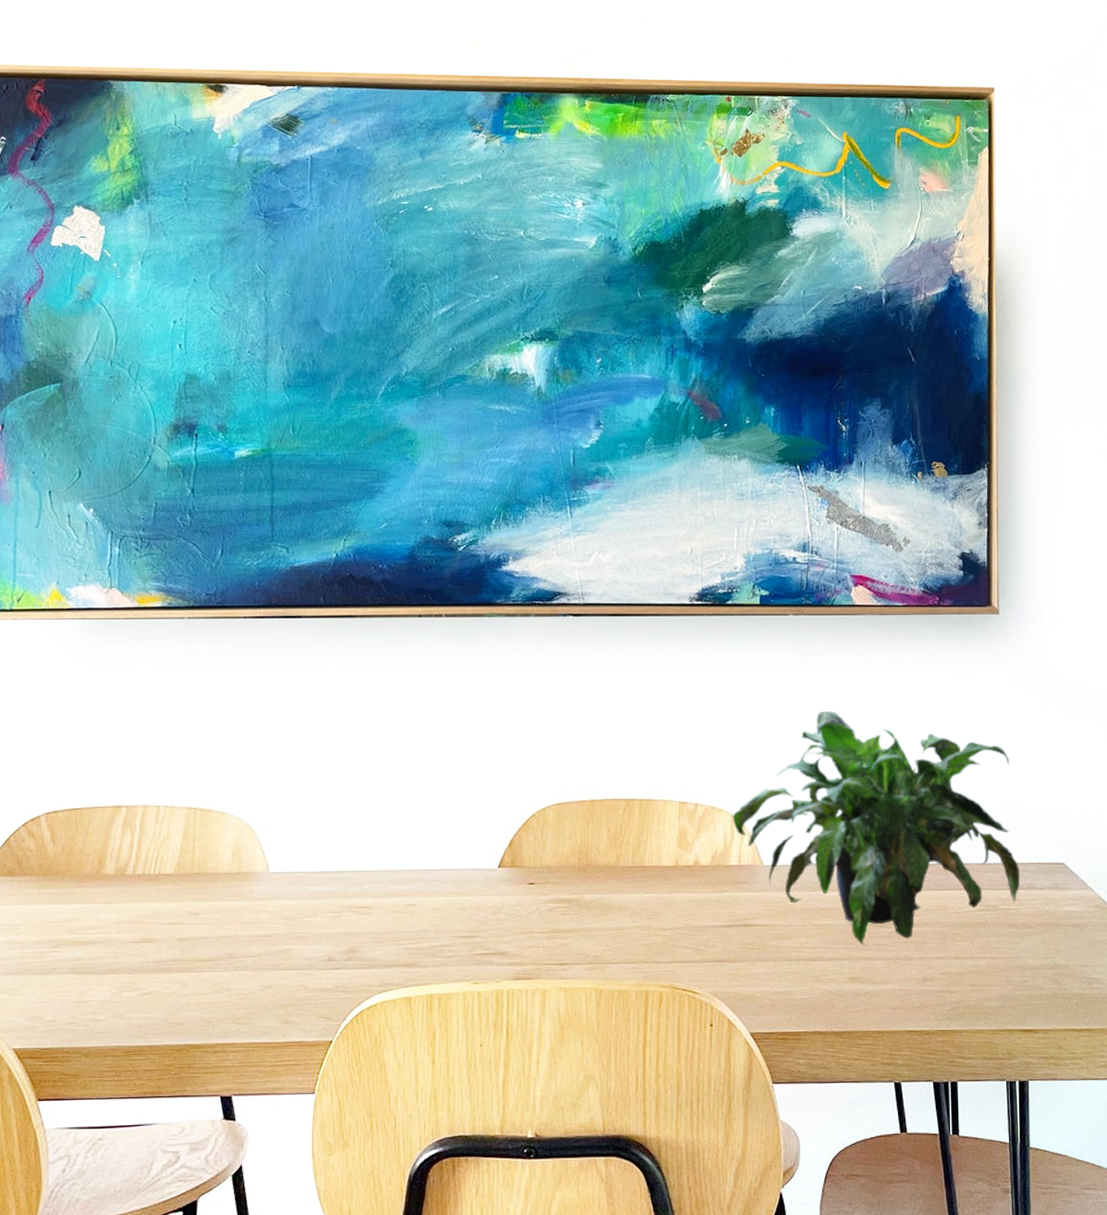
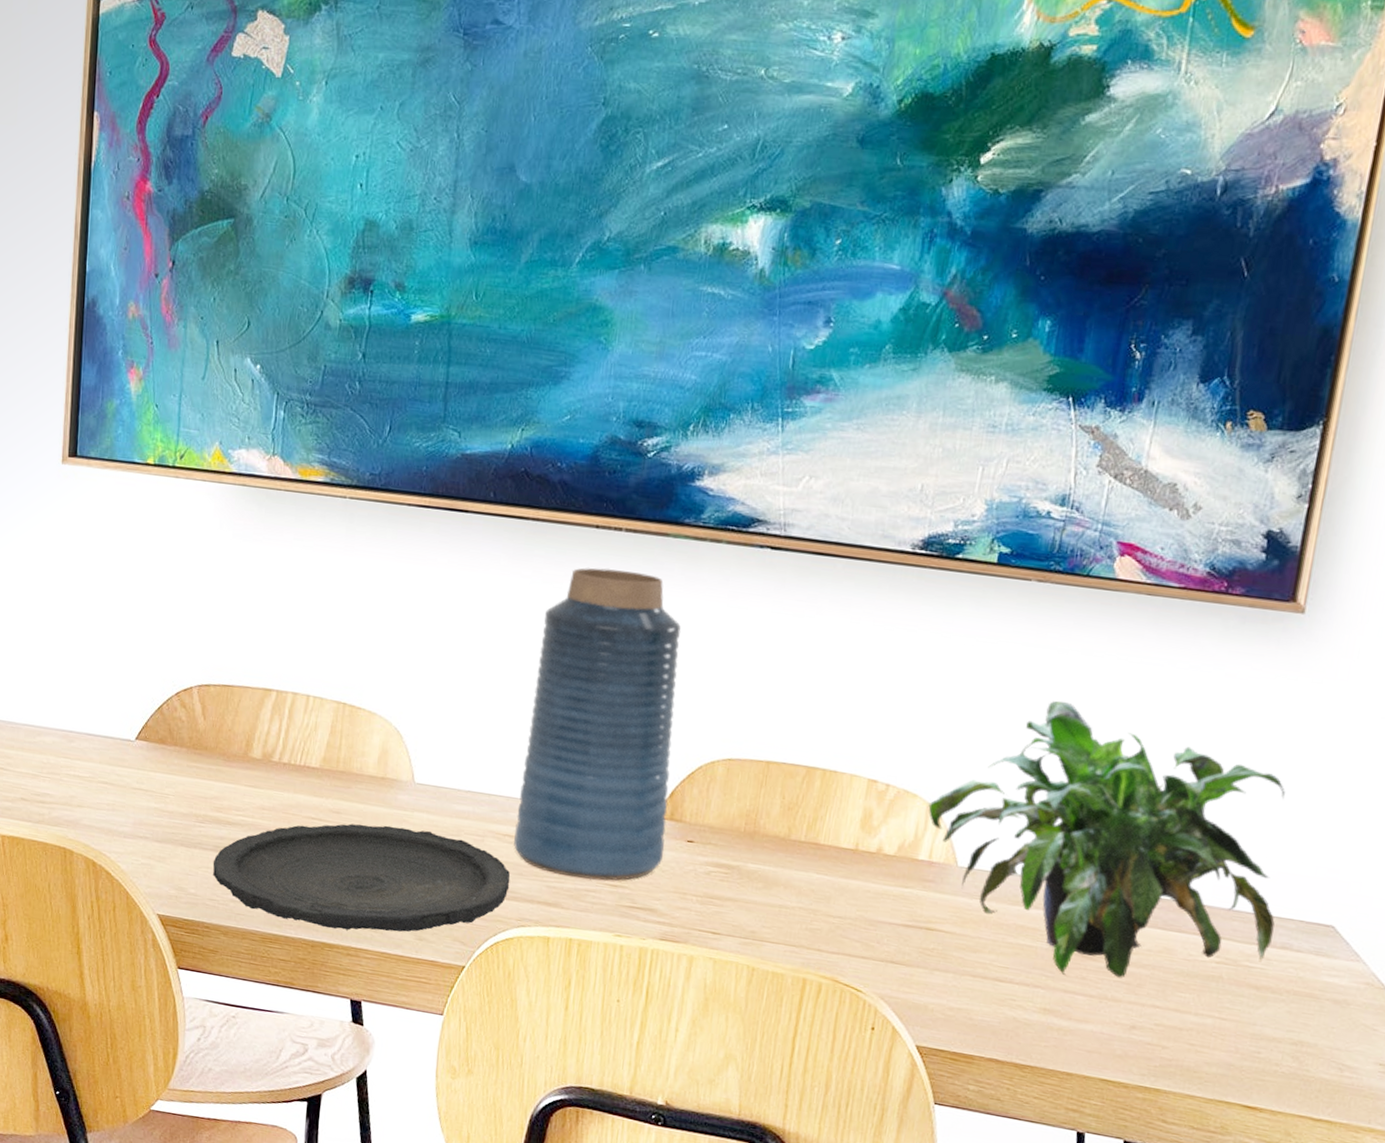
plate: none [70,916,369,1030] -> present [213,823,510,932]
vase: none [368,650,508,936] -> present [514,568,682,881]

